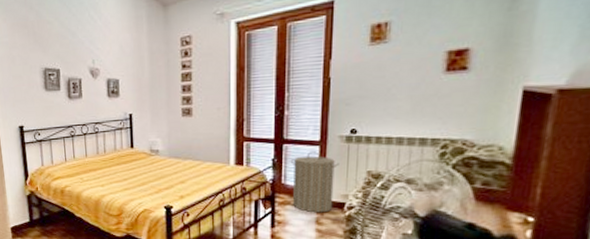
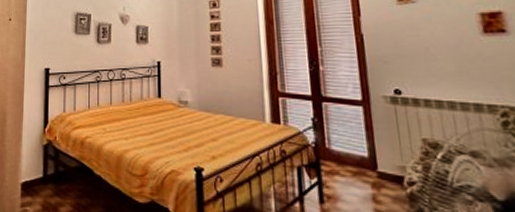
laundry hamper: present [290,151,339,213] -> none [332,112,390,188]

